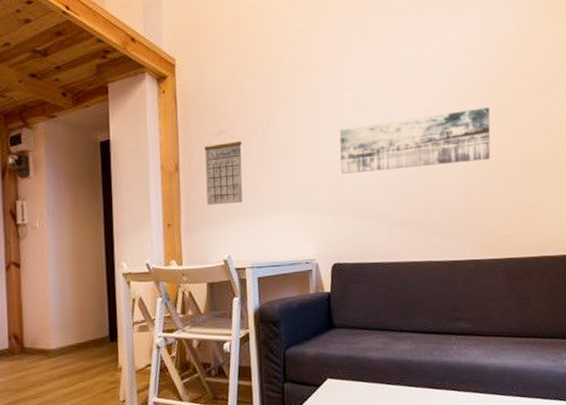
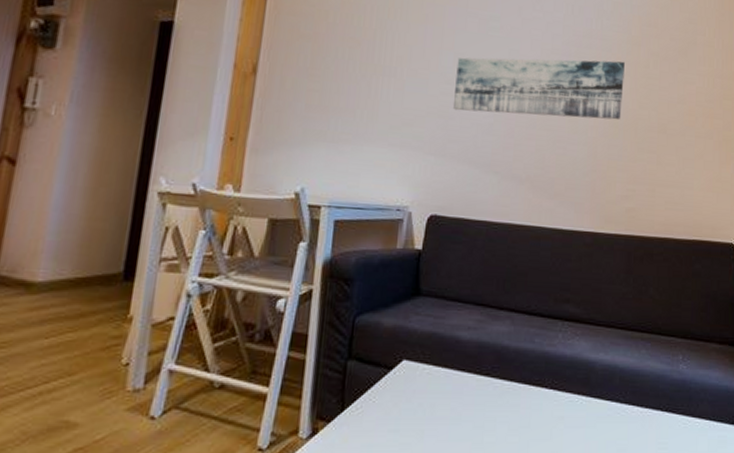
calendar: present [204,131,243,205] -> none [285,35,340,125]

